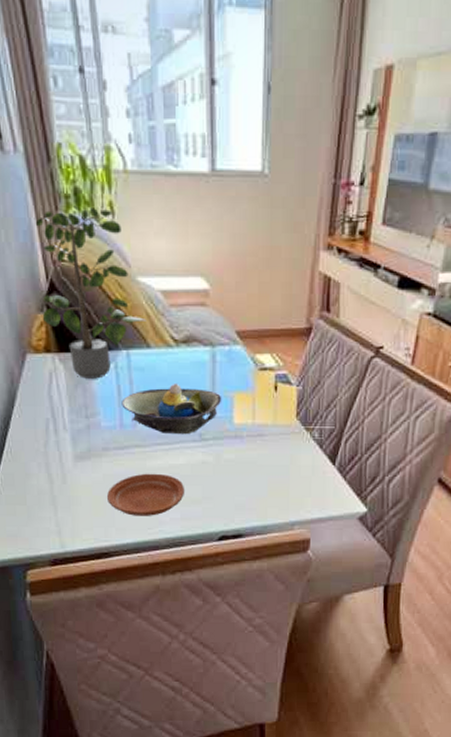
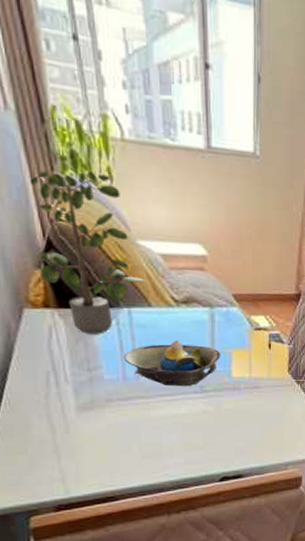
plate: present [107,473,185,516] -> none [112,422,188,462]

